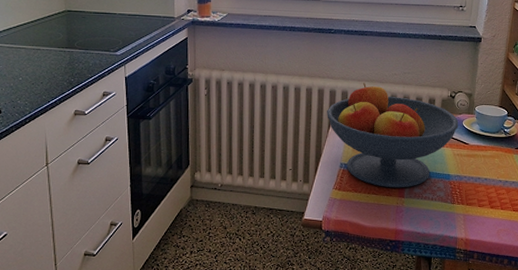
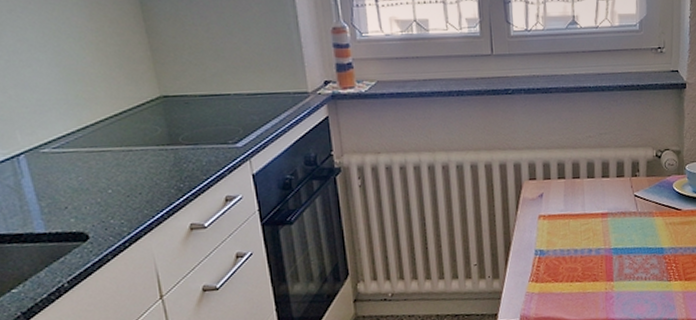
fruit bowl: present [327,83,459,188] -> none [512,150,669,272]

